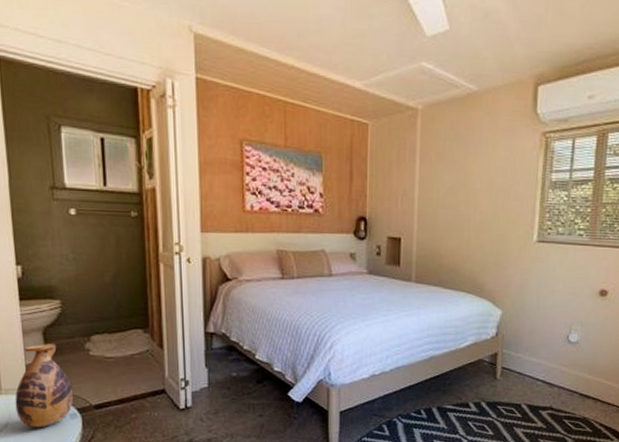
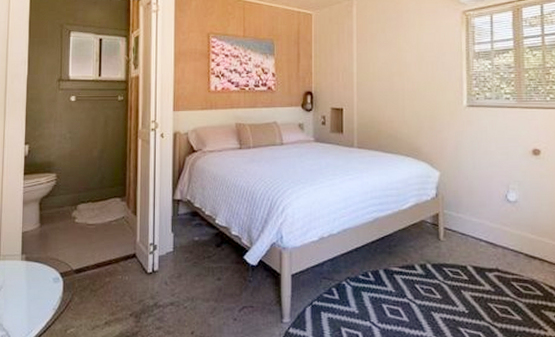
vase: present [15,343,74,428] -> none [9,212,59,292]

